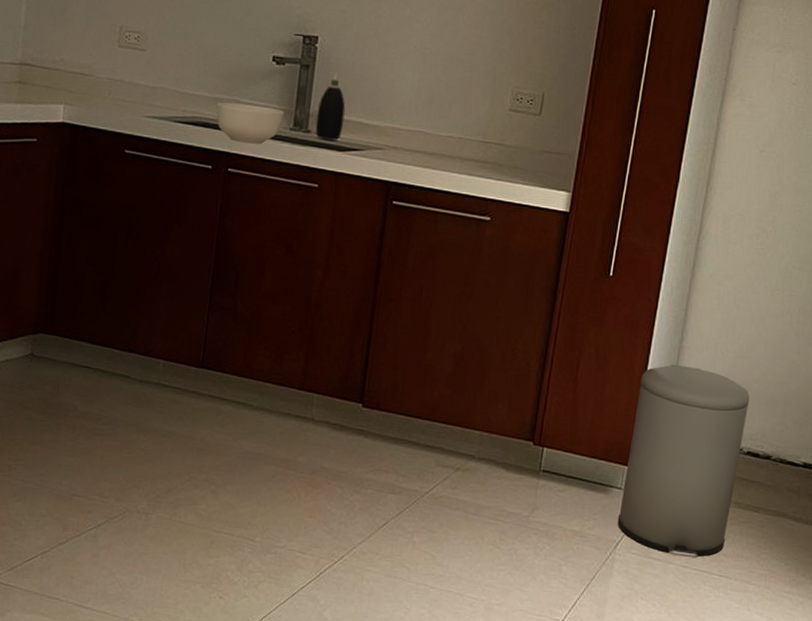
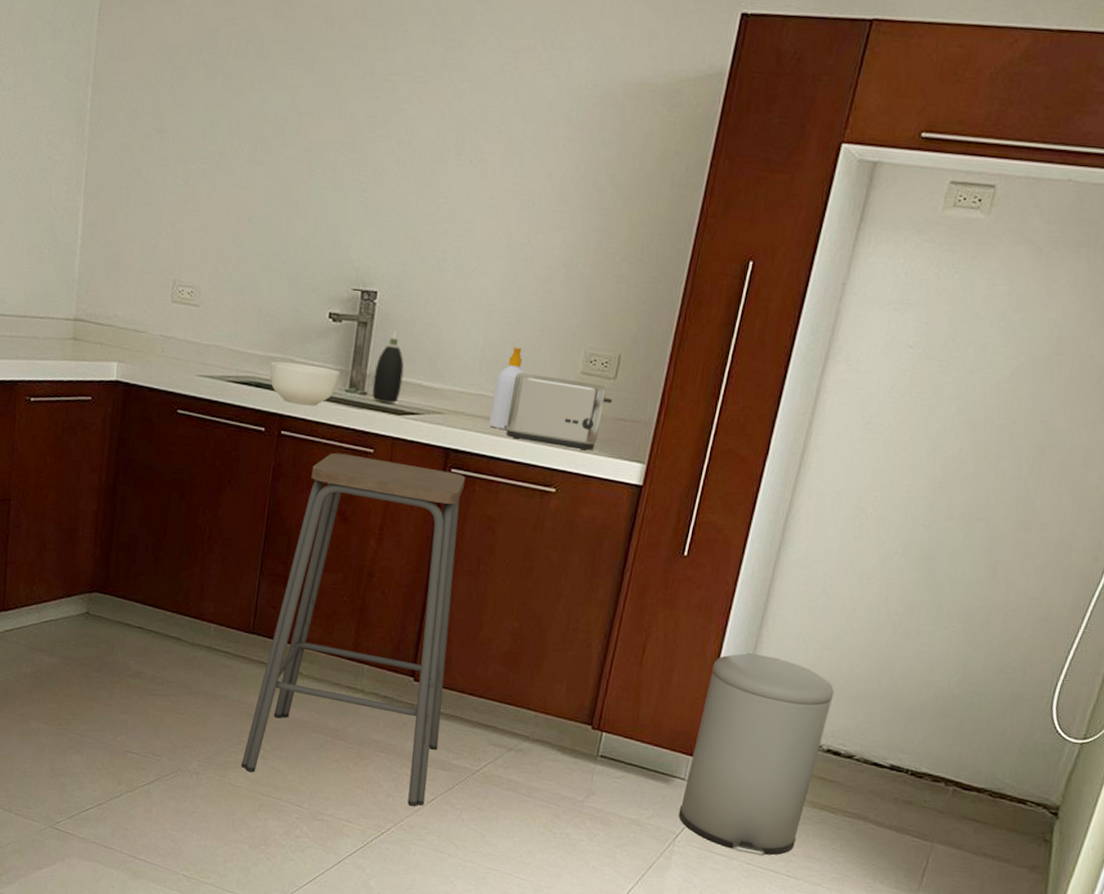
bar stool: none [192,188,407,533] -> present [241,452,466,807]
soap bottle: none [426,87,457,163] -> present [488,347,524,430]
toaster: none [441,110,539,182] -> present [504,372,612,452]

